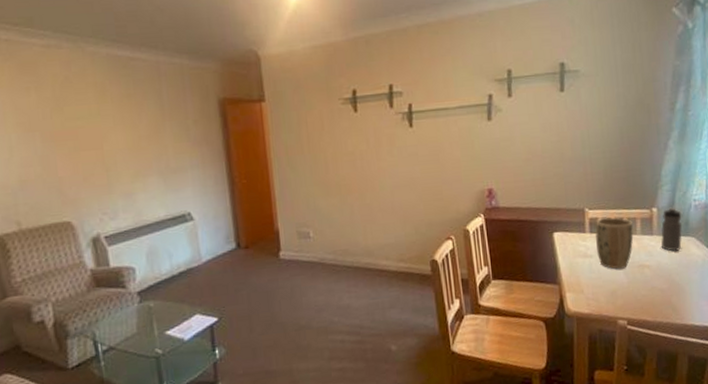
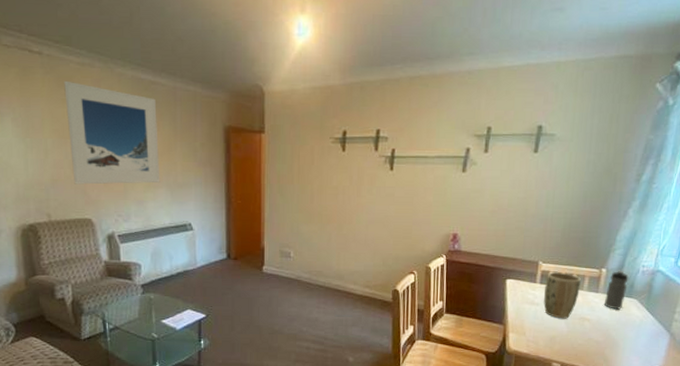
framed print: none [27,66,150,183] -> present [64,80,160,185]

